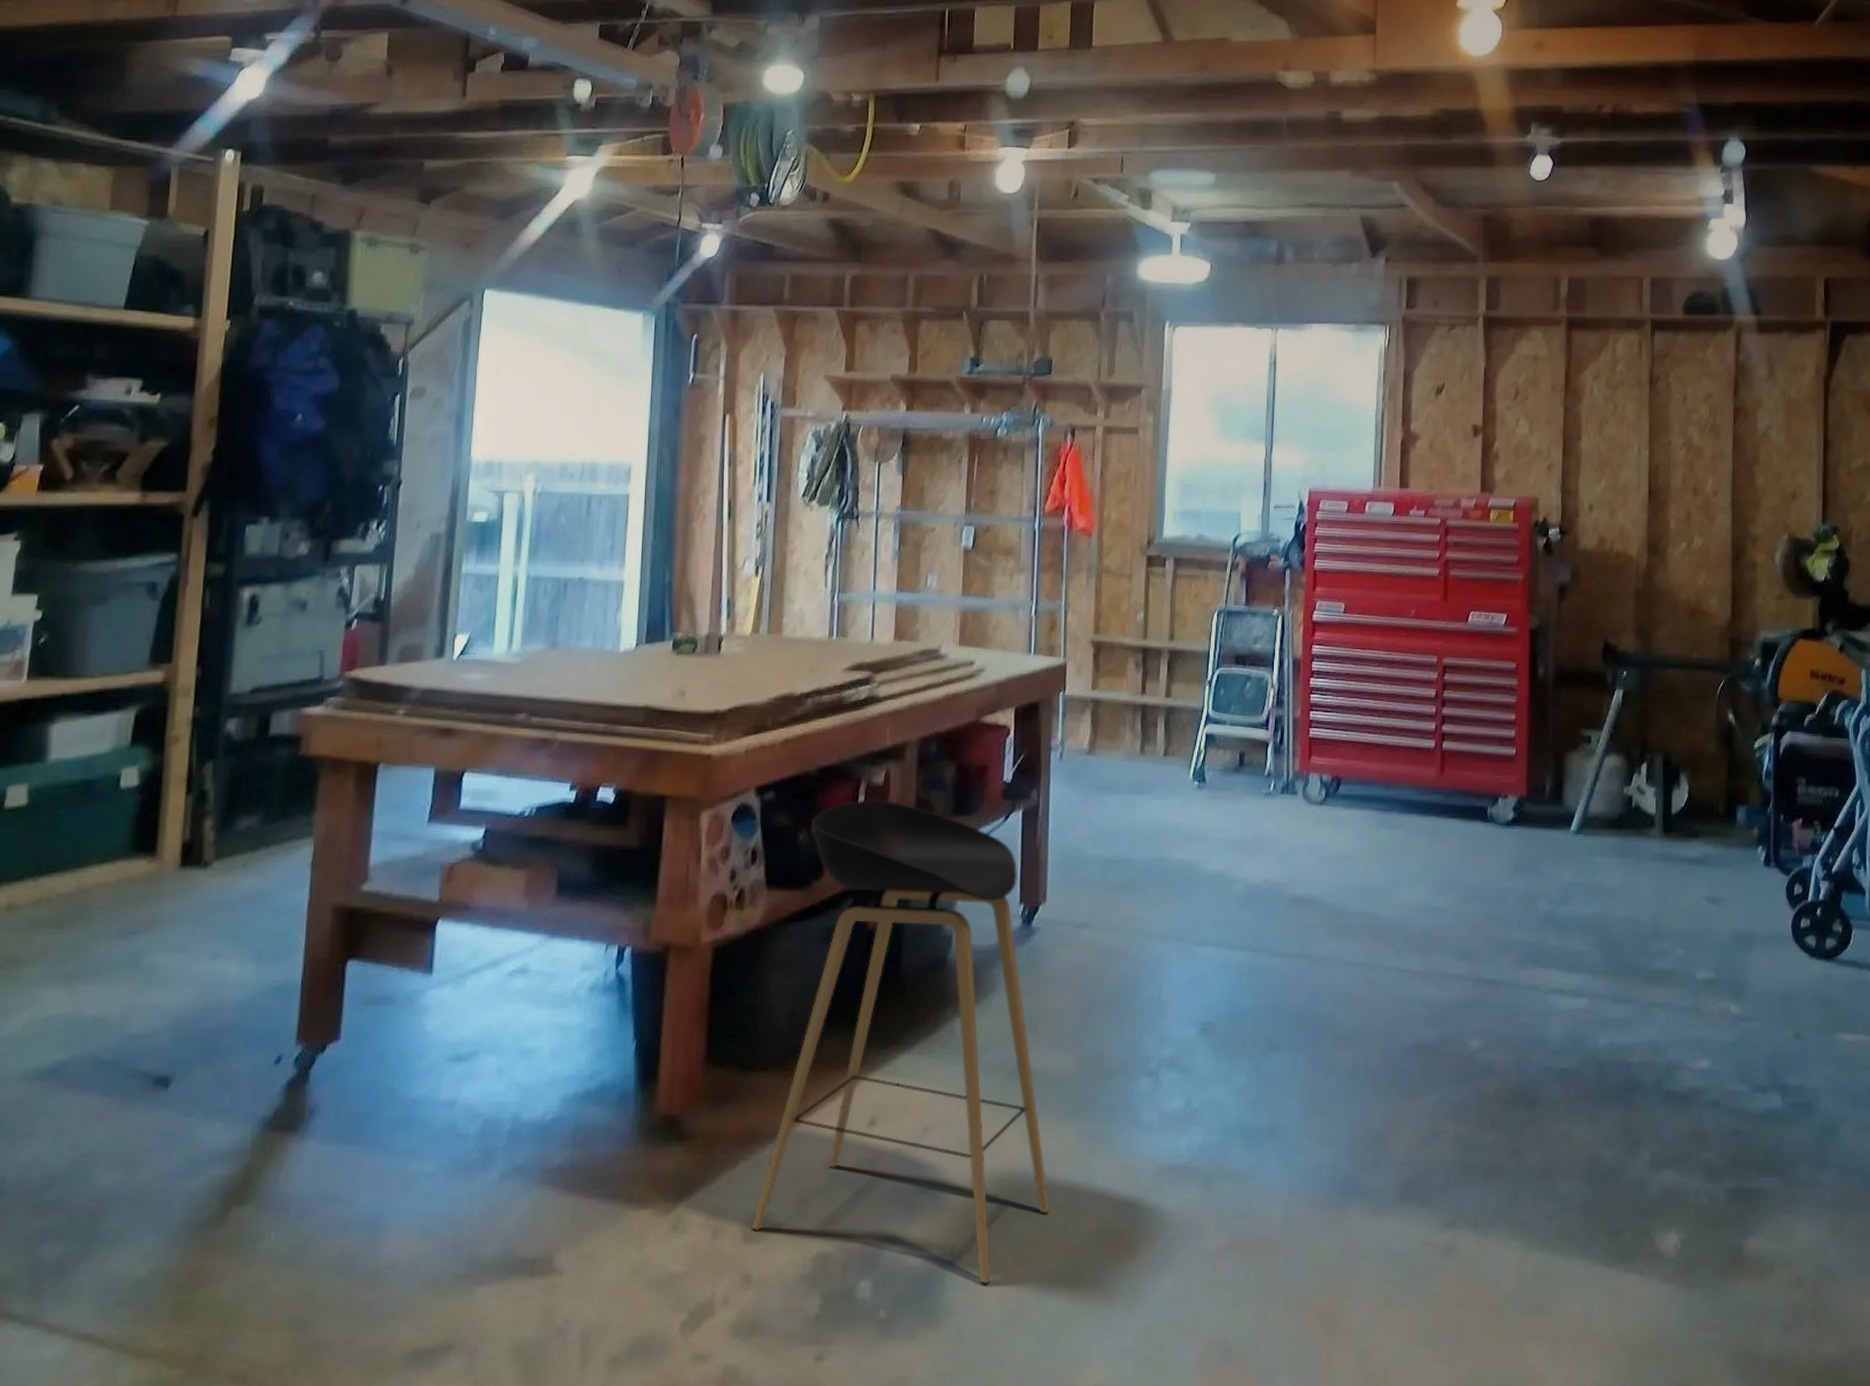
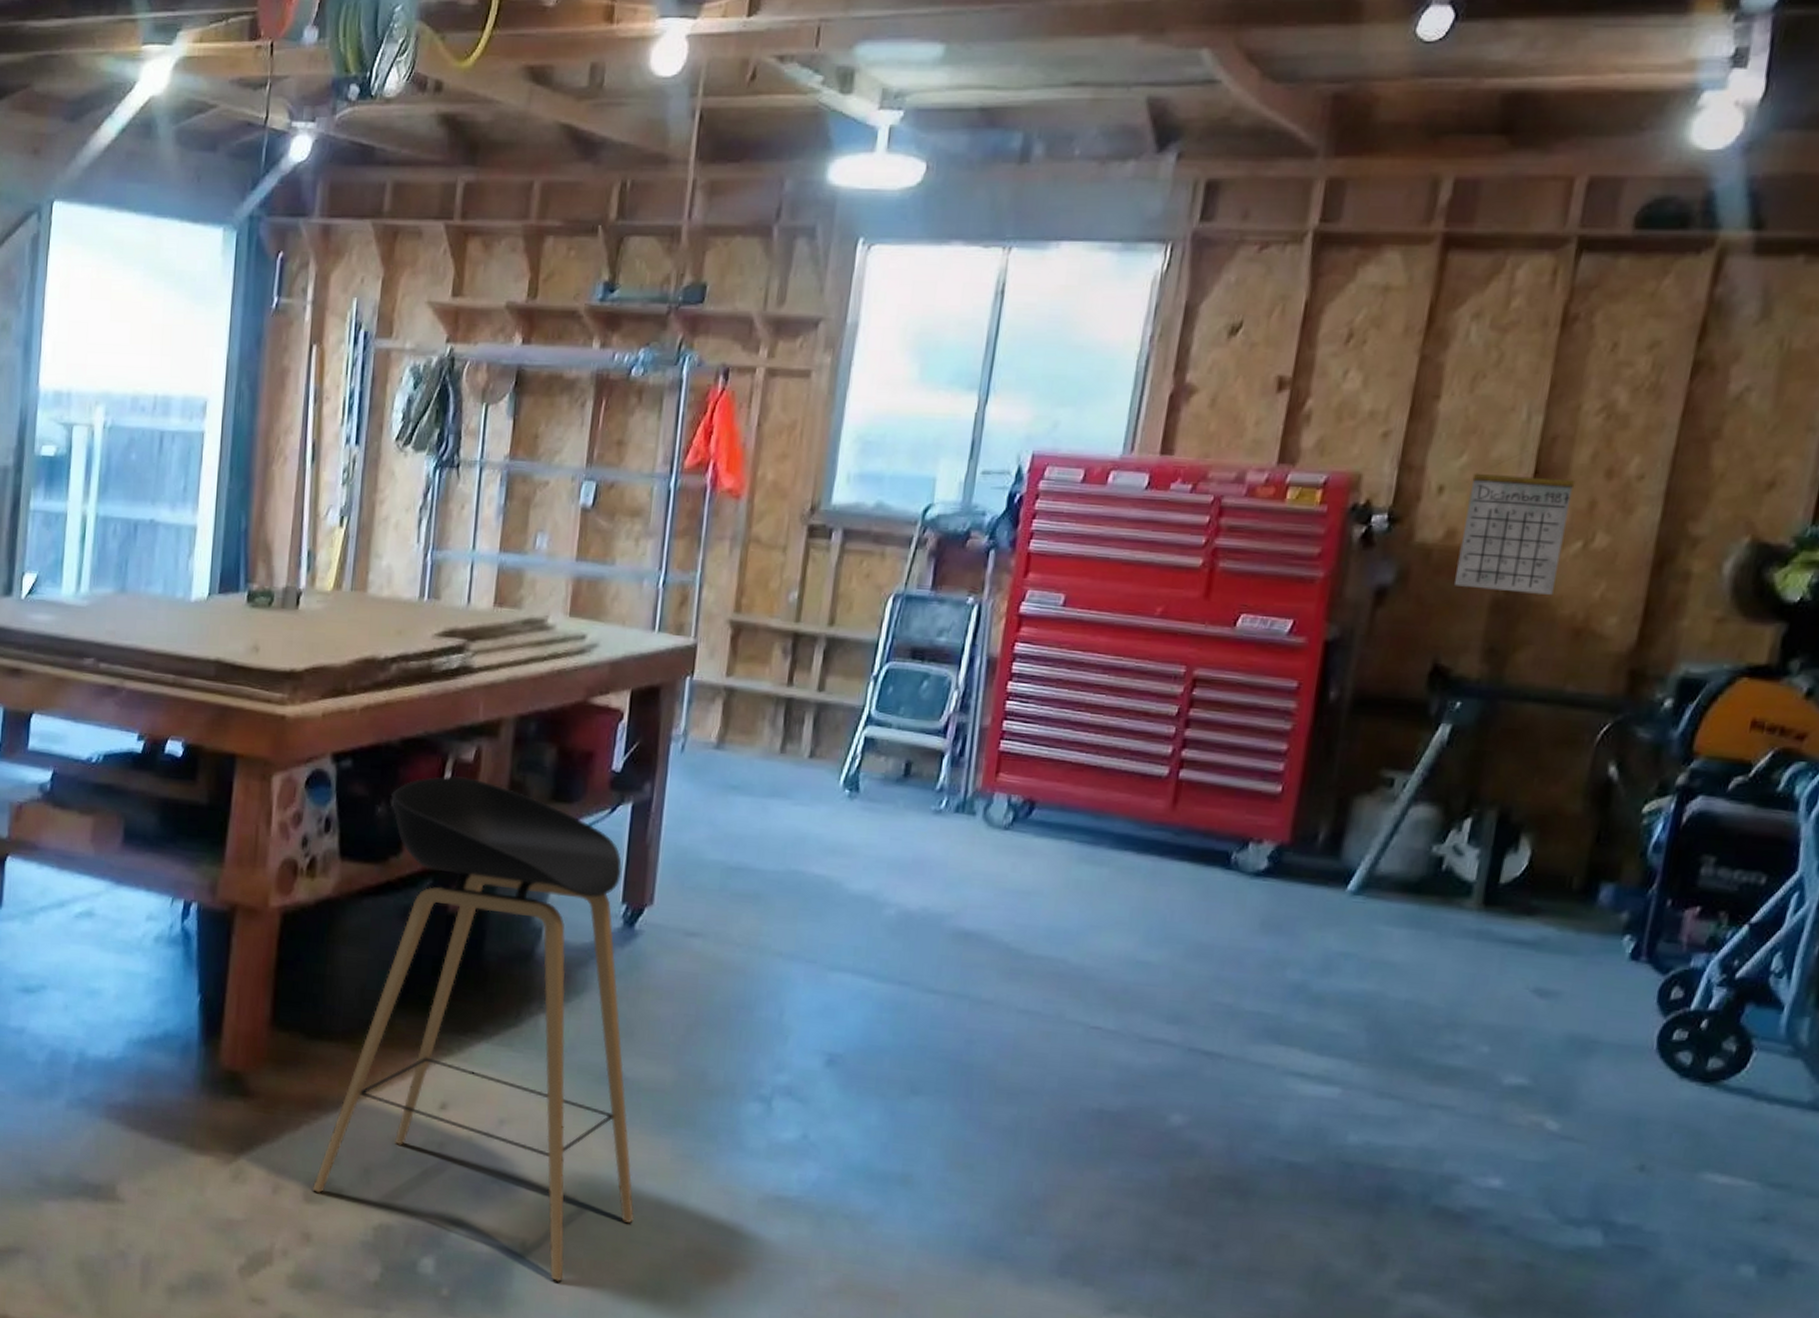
calendar: none [1609,476,1675,584] -> present [1454,450,1576,595]

